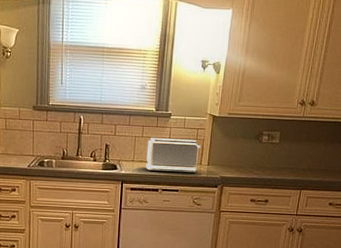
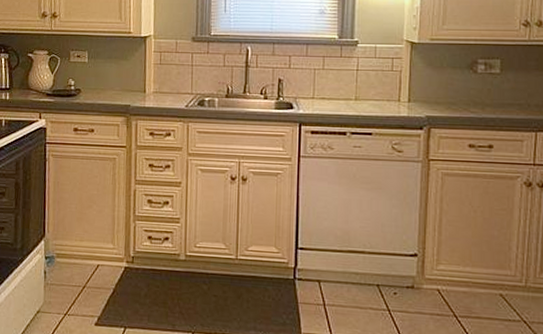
toaster: present [146,138,201,173] -> none [329,70,397,111]

